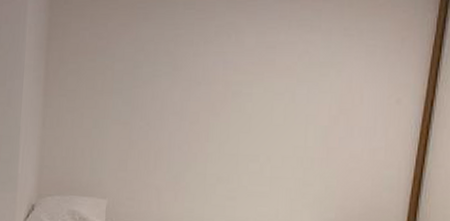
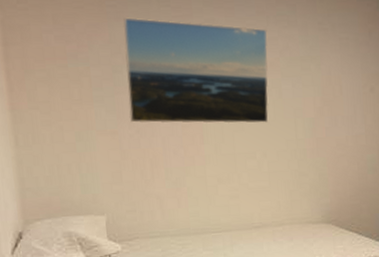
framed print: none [142,18,288,127] -> present [123,17,269,124]

